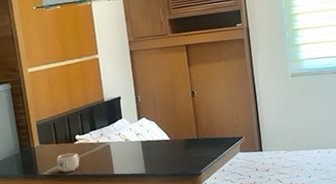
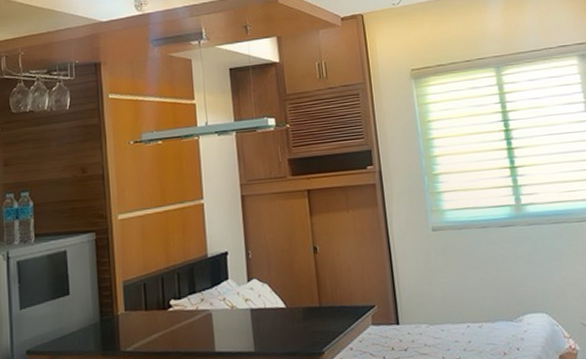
mug: present [56,152,80,173] -> none [144,322,173,349]

